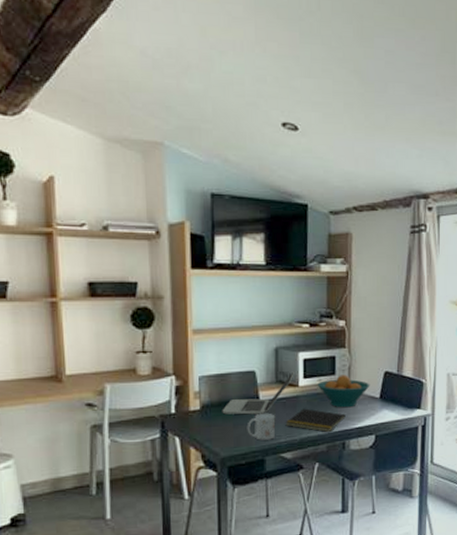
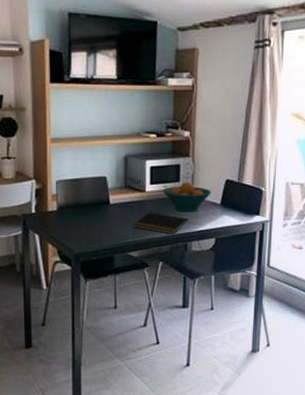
laptop: present [222,371,294,415] -> none [76,178,142,216]
mug: present [247,414,276,440] -> none [98,216,124,240]

